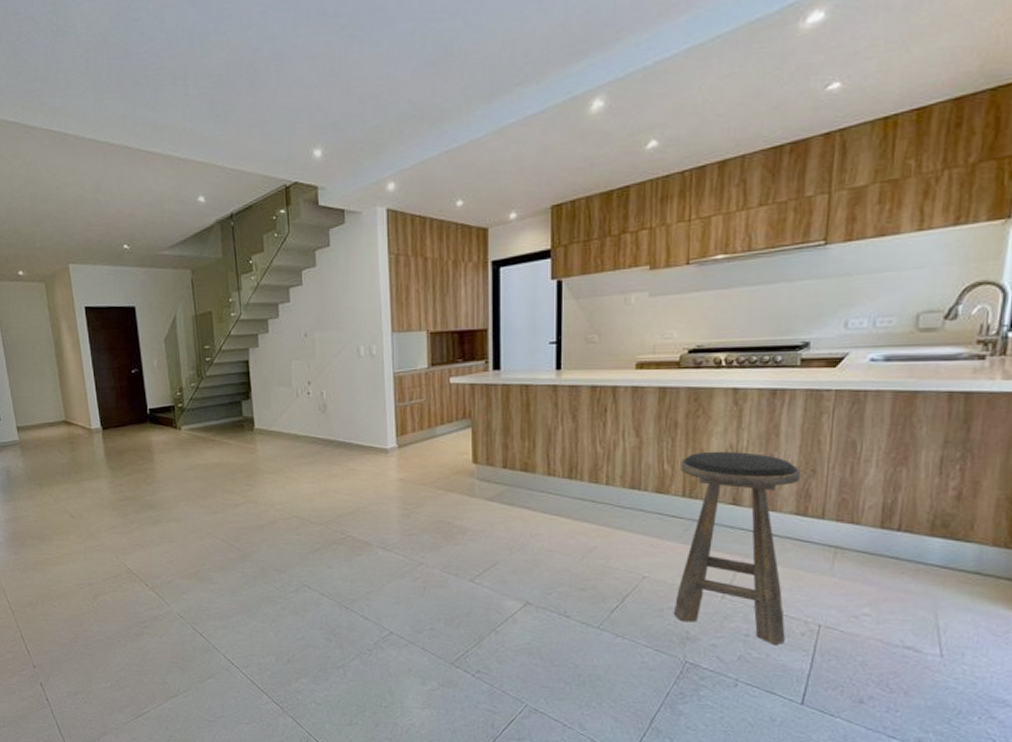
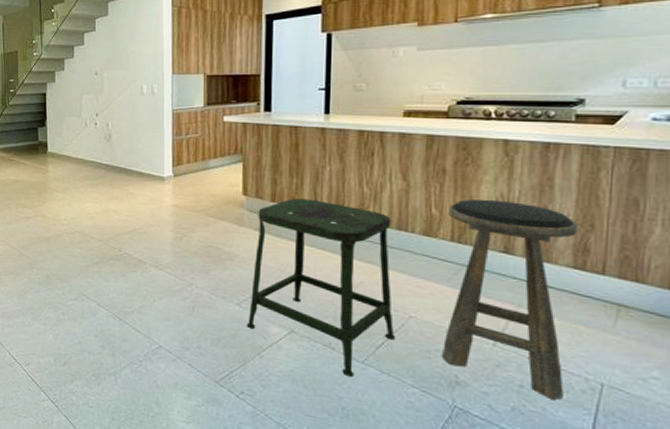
stool: none [480,463,630,643] -> present [246,198,396,377]

